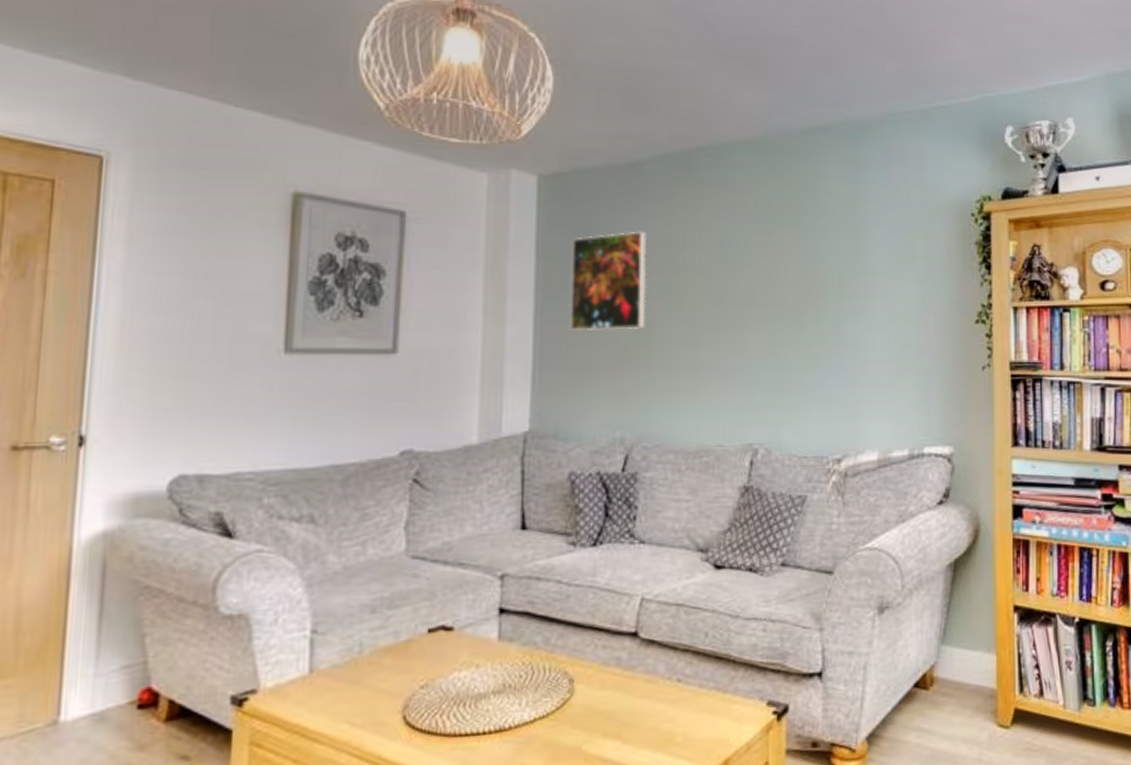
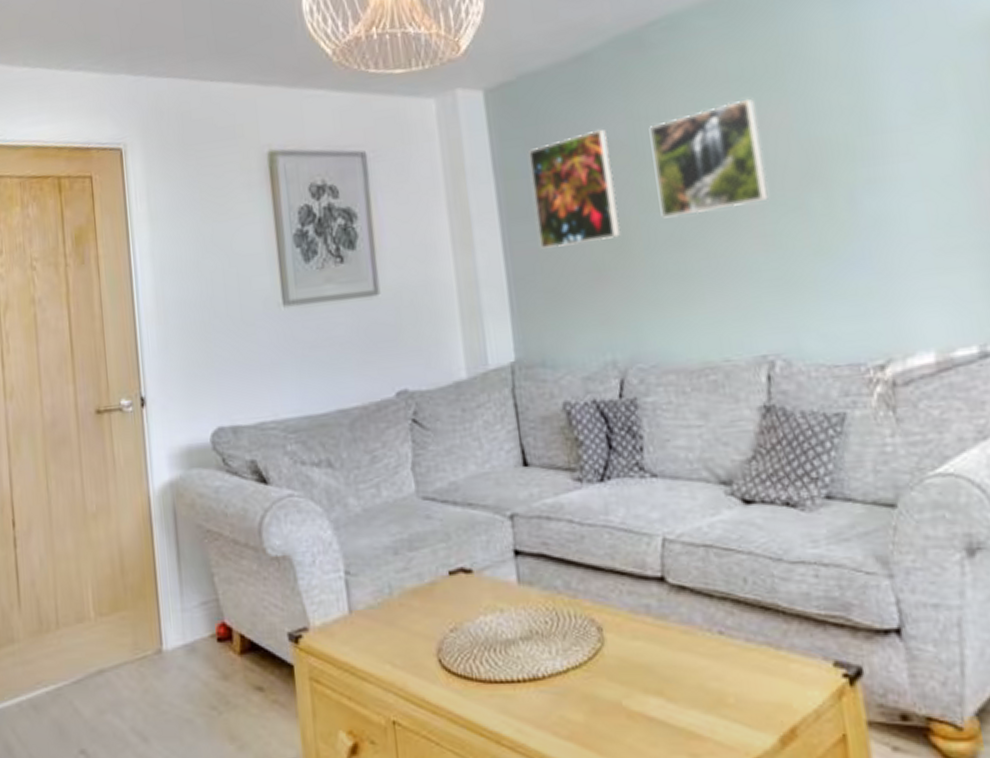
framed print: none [683,228,774,318] -> present [649,98,769,218]

